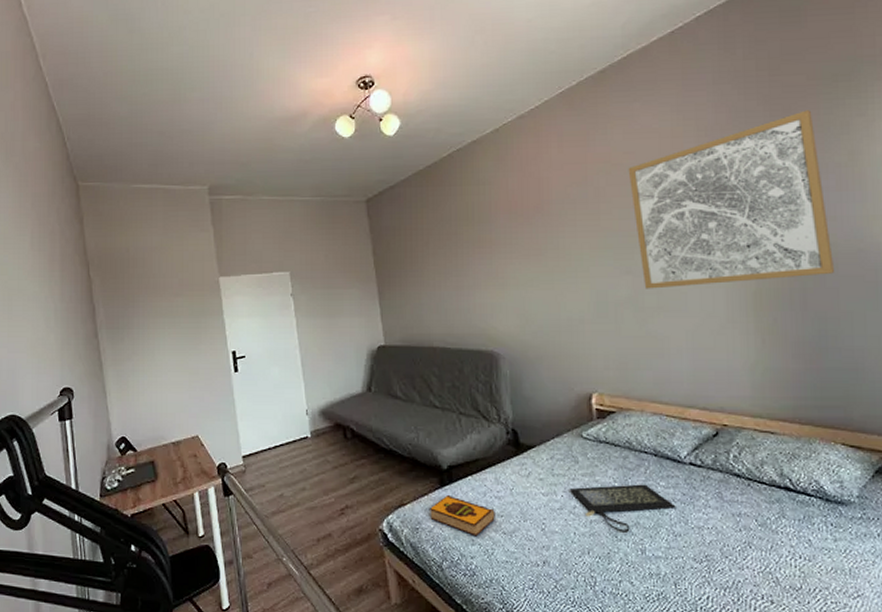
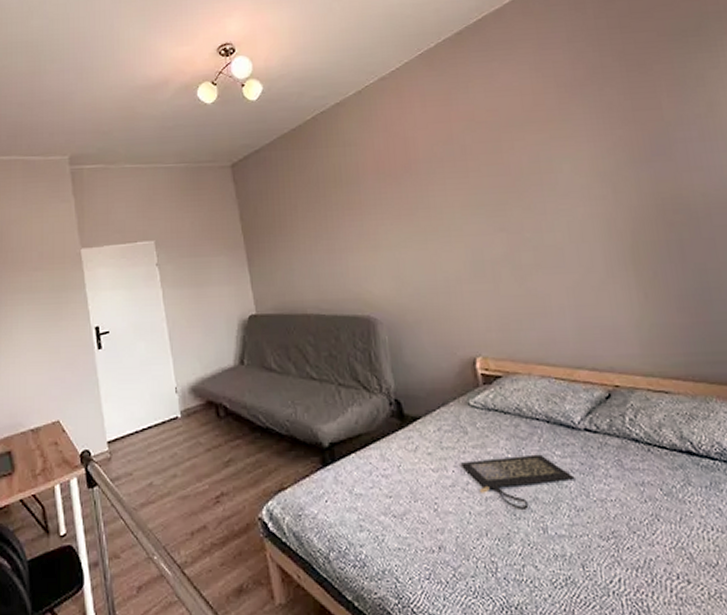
hardback book: present [429,494,495,537] -> none [311,475,384,522]
wall art: present [628,110,835,289] -> none [492,64,710,246]

